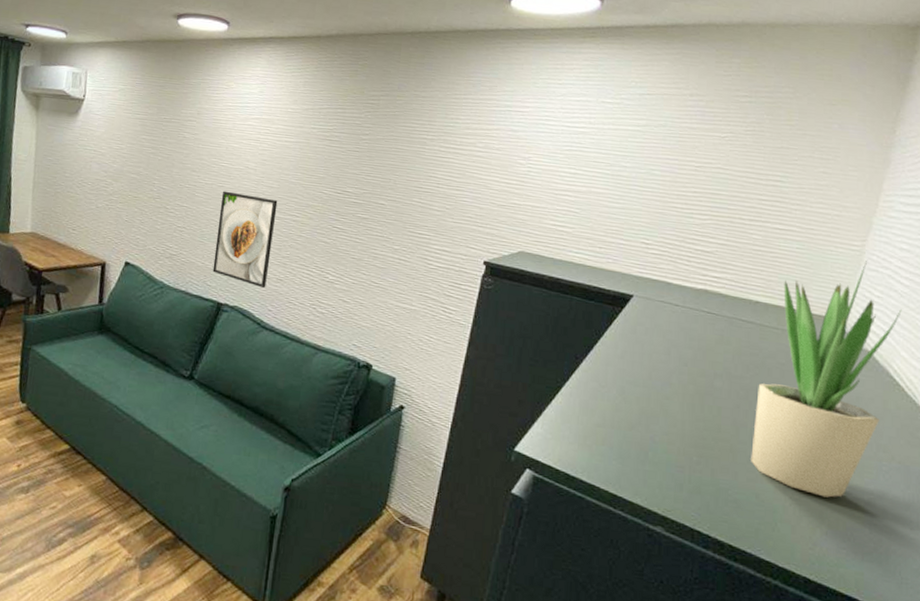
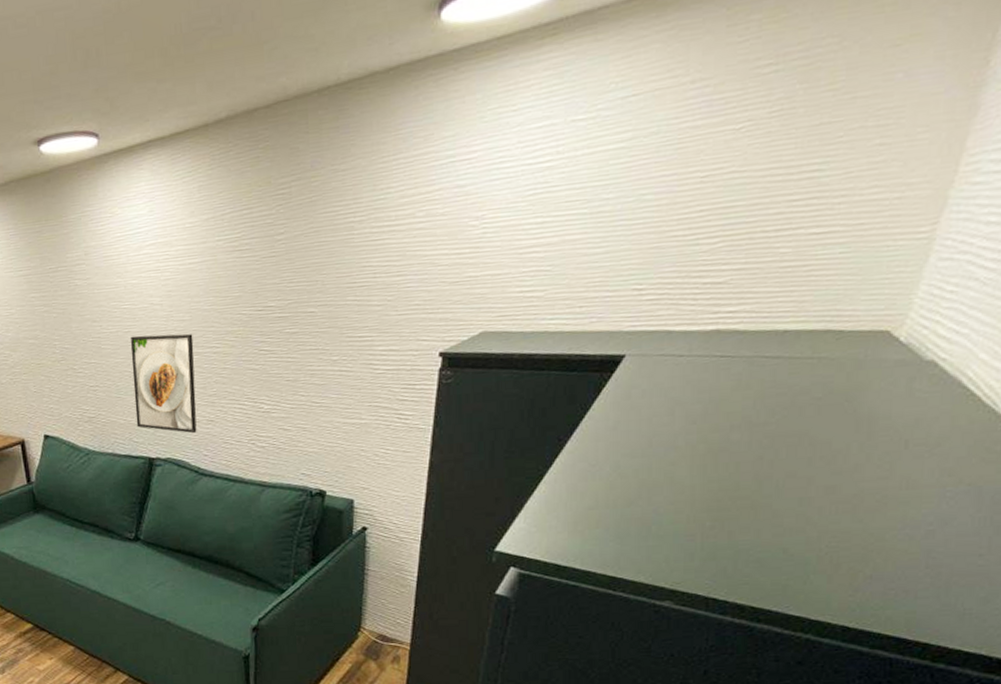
potted plant: present [751,259,902,498] -> none [777,247,984,539]

